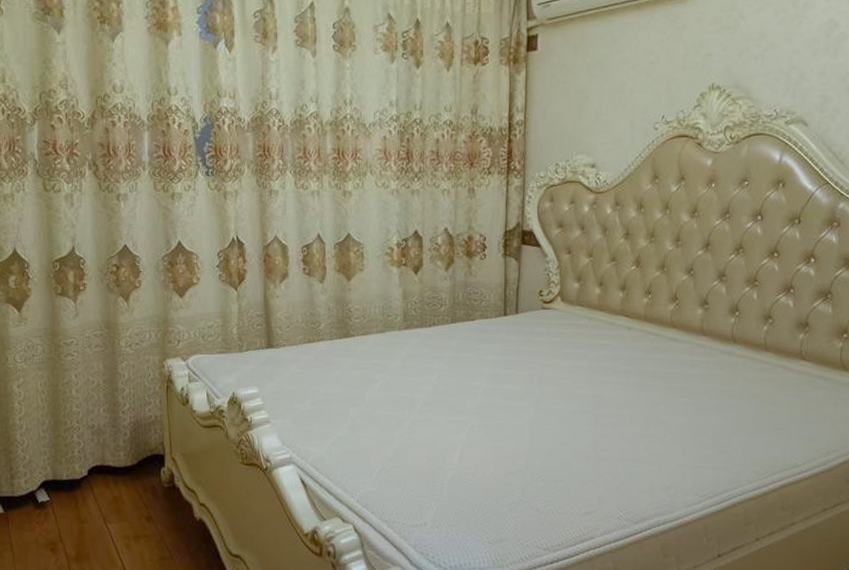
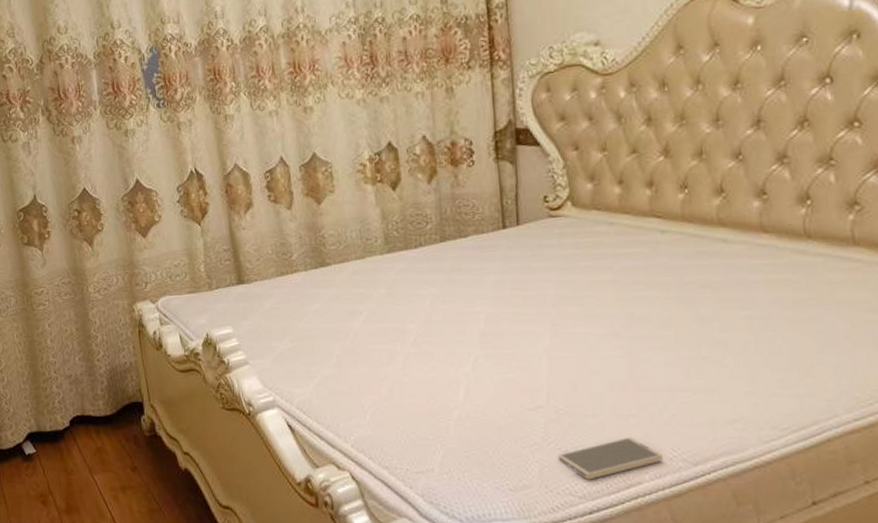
smartphone: none [531,499,612,535] -> present [559,437,663,480]

